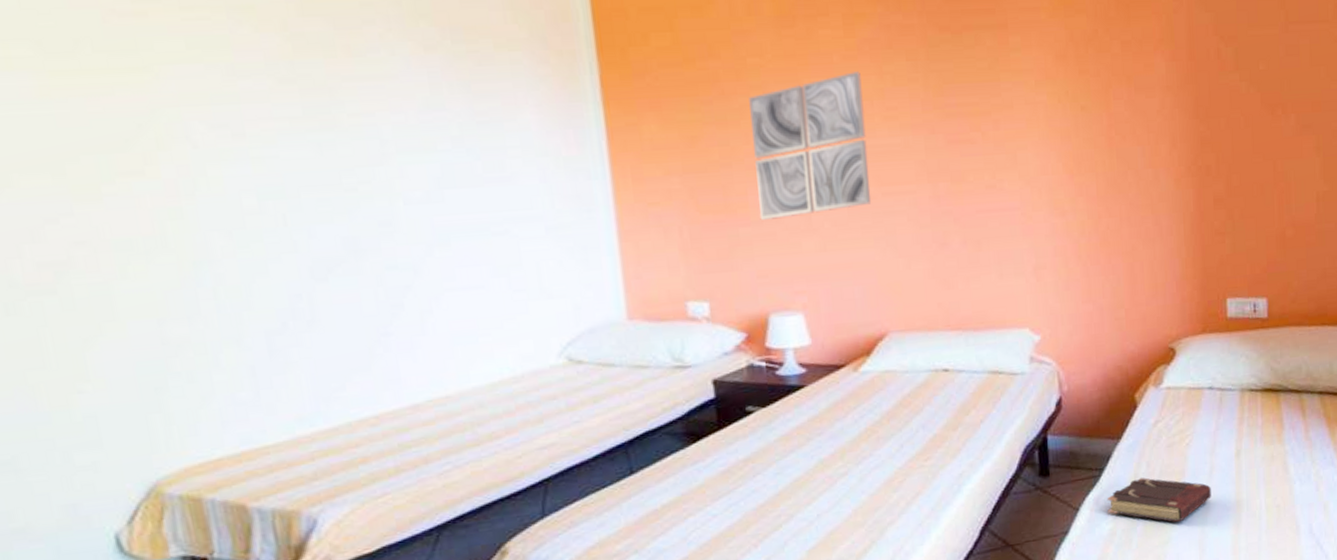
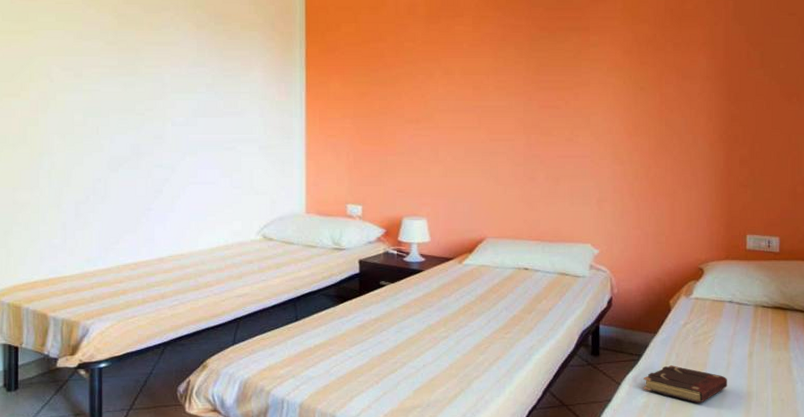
wall art: present [749,71,872,220] -> none [402,55,482,152]

